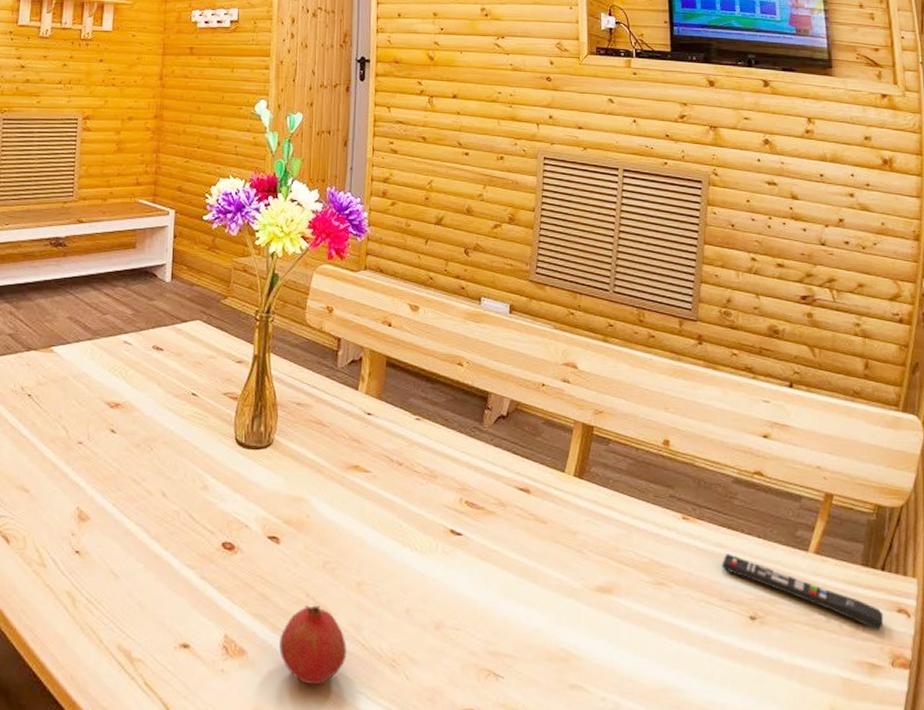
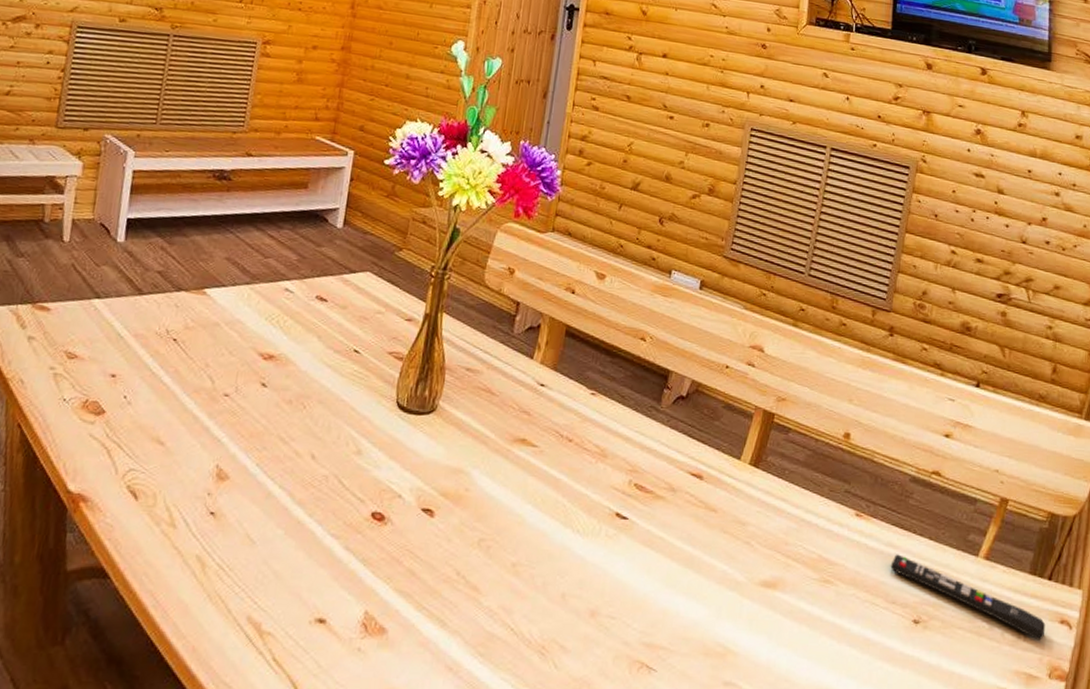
fruit: present [279,605,347,685] -> none [422,584,495,670]

